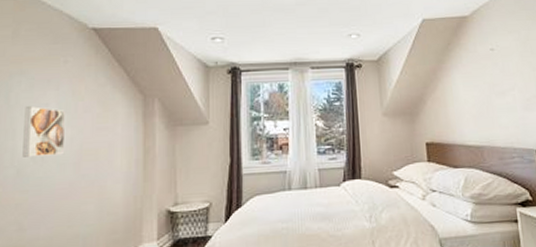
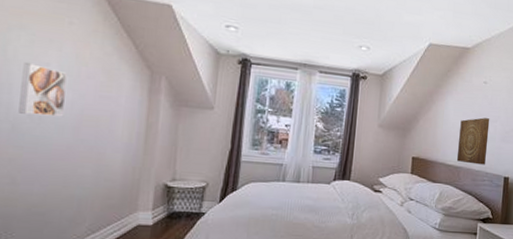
wall art: none [473,87,511,141] -> present [456,117,490,165]

